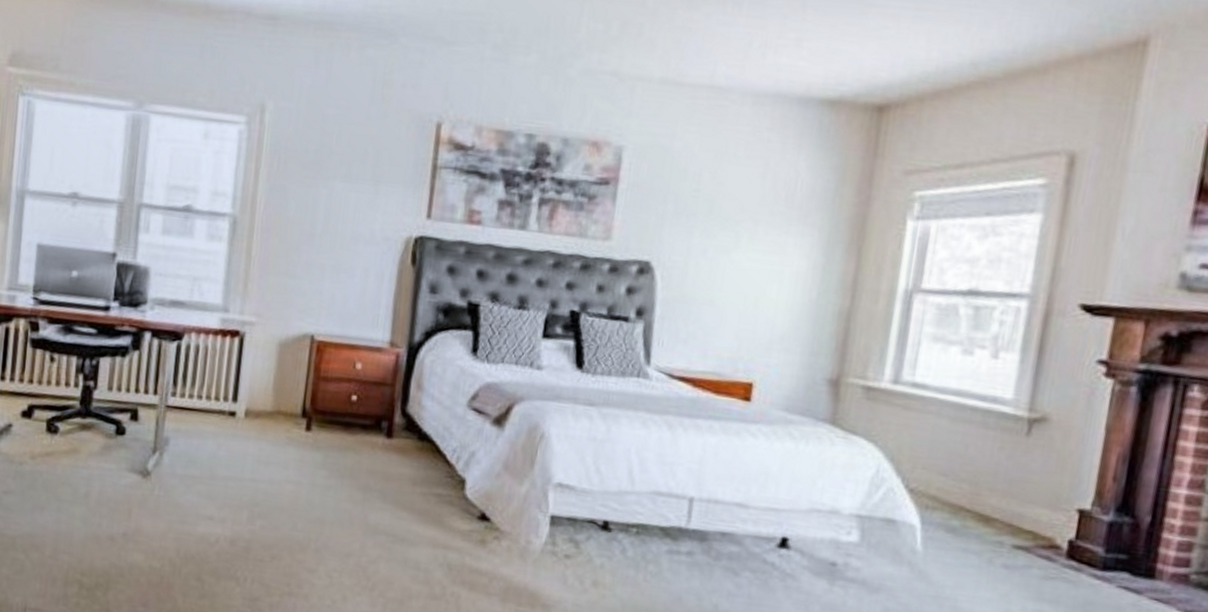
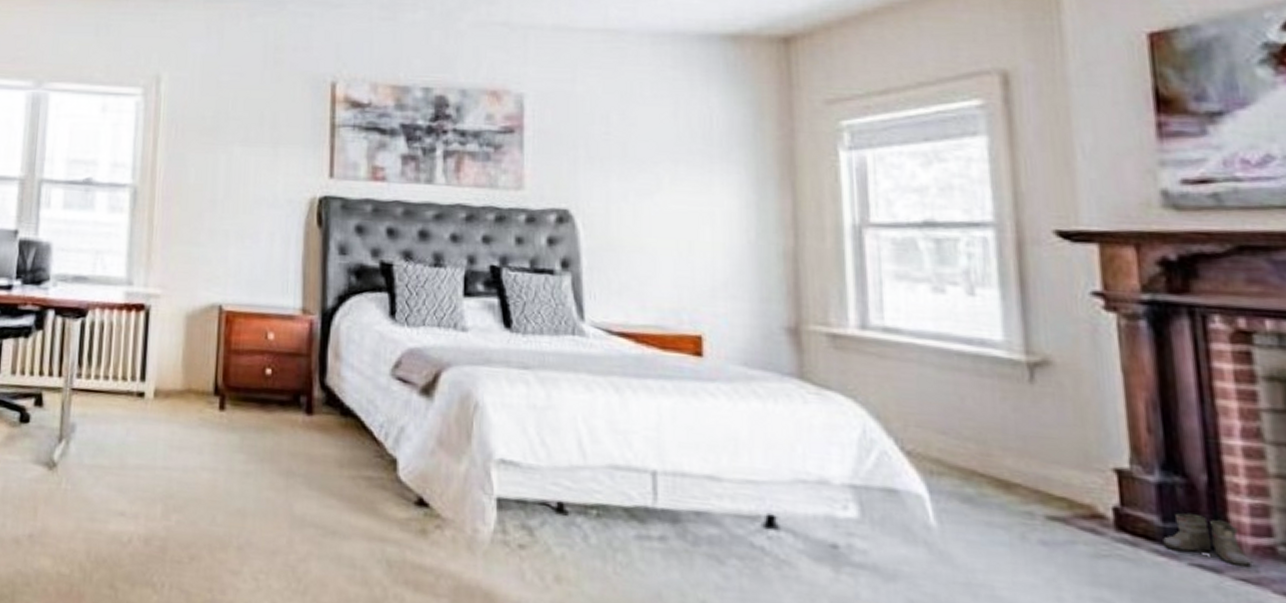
boots: none [1101,546,1168,590] -> present [1163,513,1253,566]

